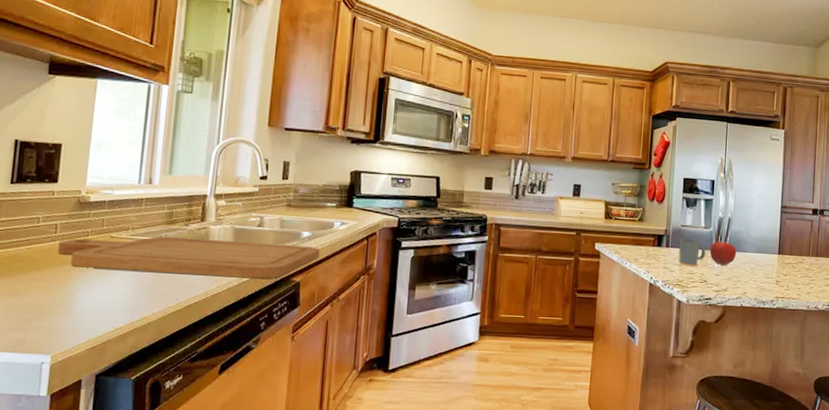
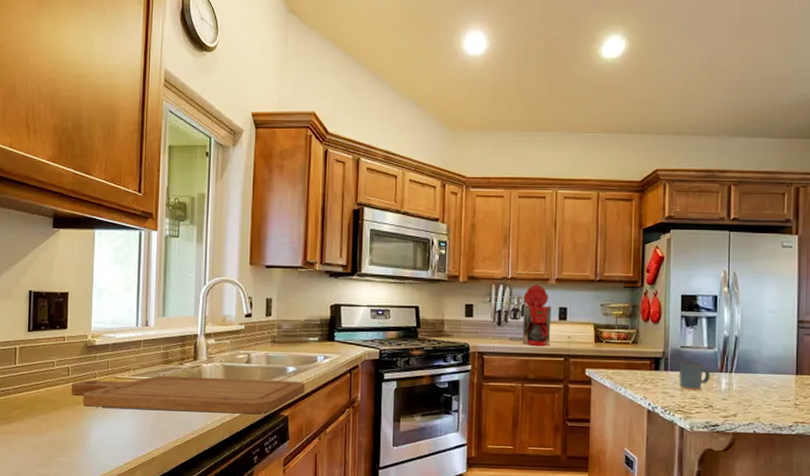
coffee maker: none [525,161,567,221] -> present [509,284,552,347]
fruit: present [709,240,737,265] -> none [714,360,747,388]

